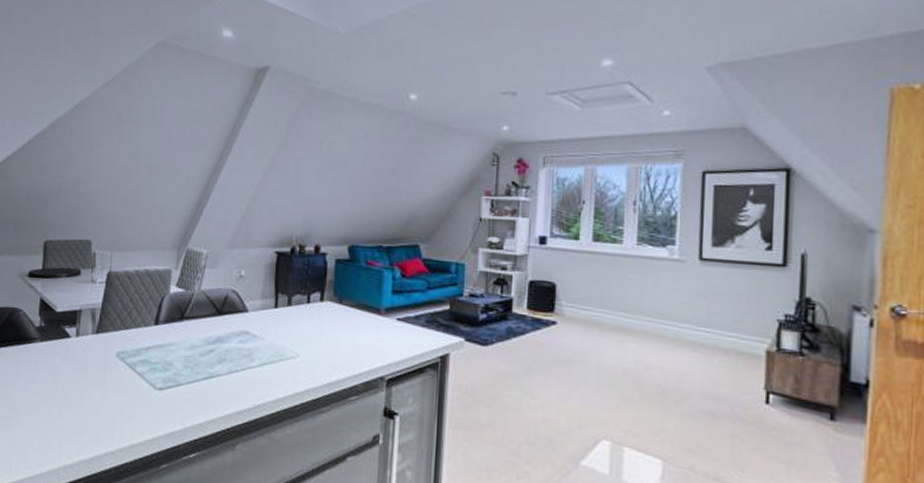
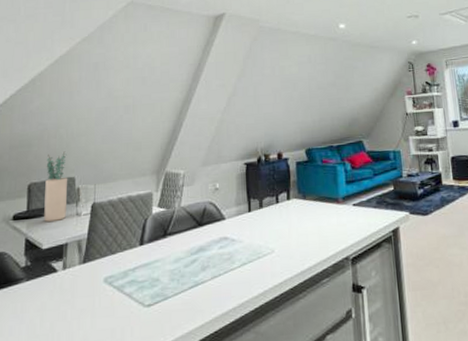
vase: none [59,210,85,285] -> present [44,151,68,223]

